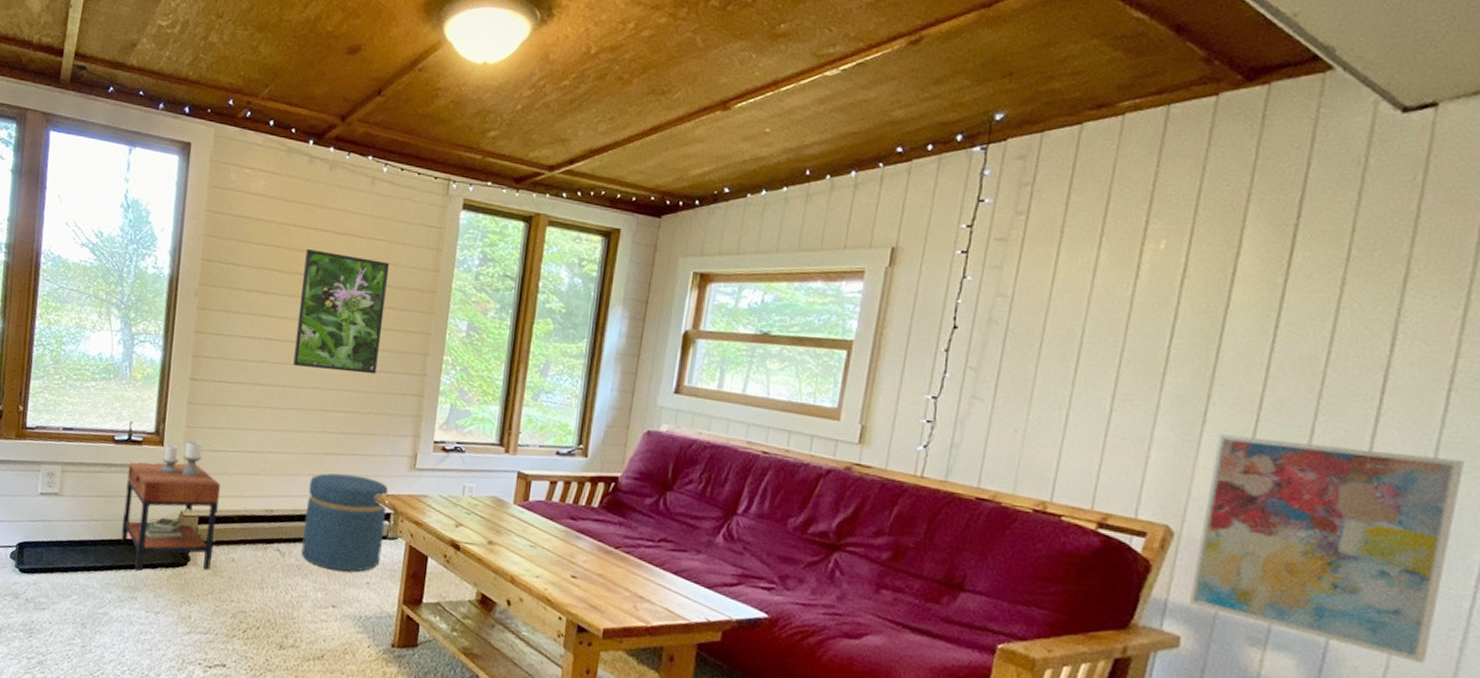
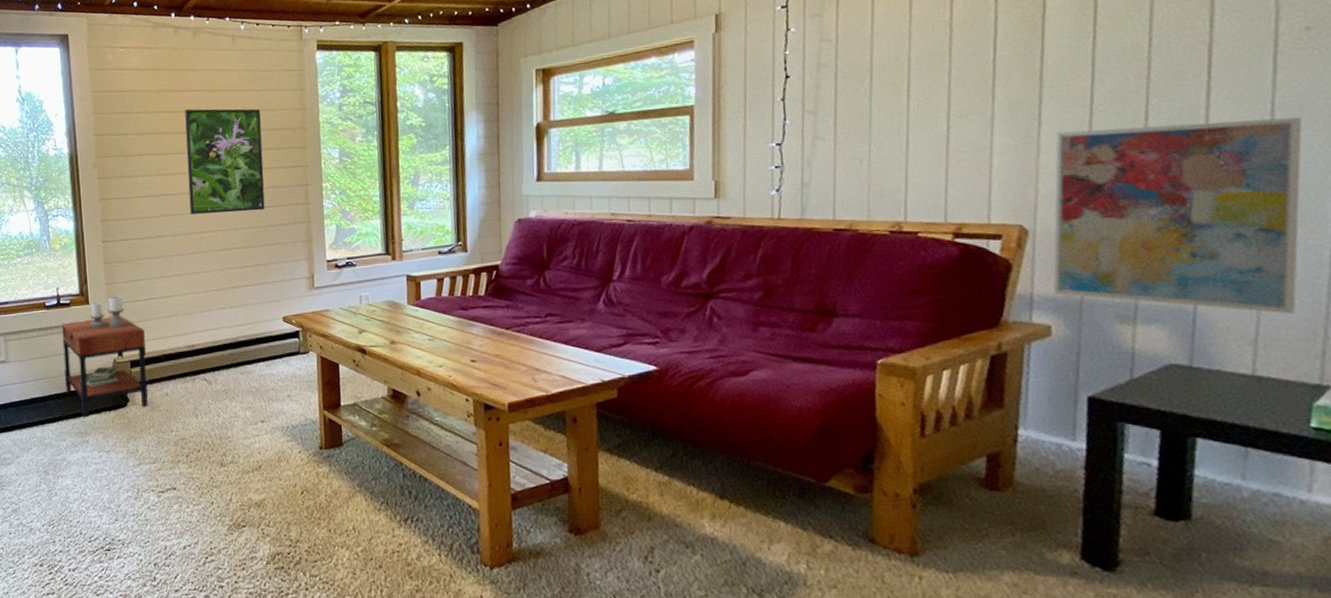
ottoman: present [301,473,389,572] -> none [222,302,297,389]

